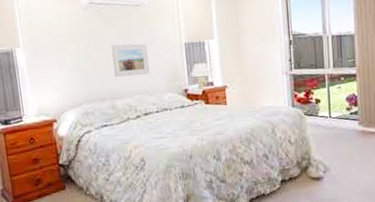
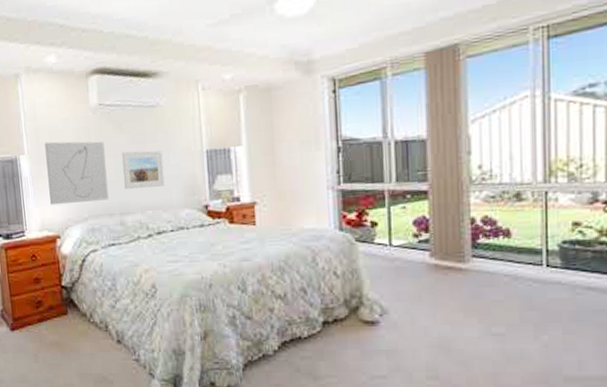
wall art: none [39,35,101,93] -> present [45,141,109,205]

